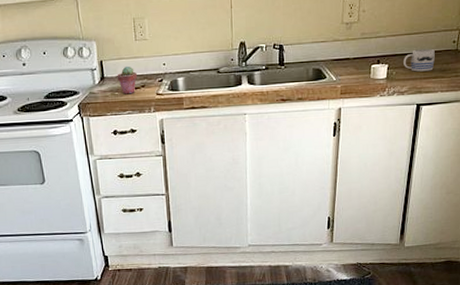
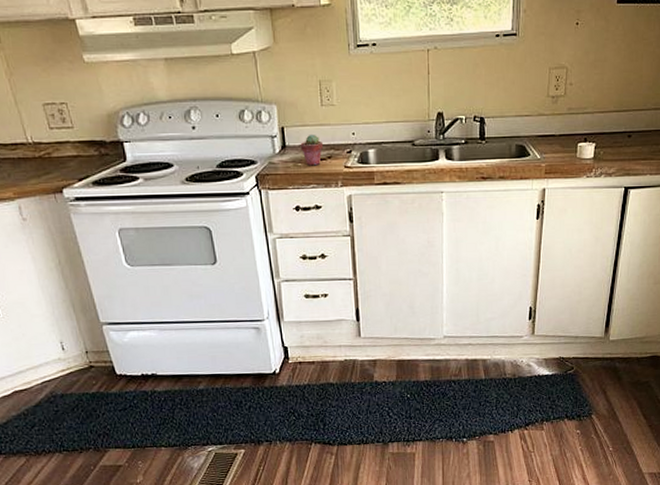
mug: present [404,48,435,72] -> none [612,127,644,152]

